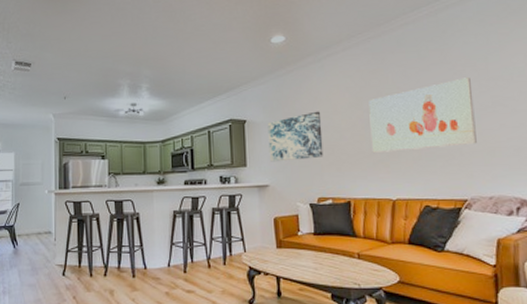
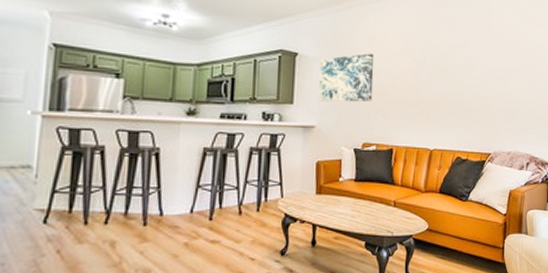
wall art: present [369,77,477,153] -> none [417,40,505,103]

